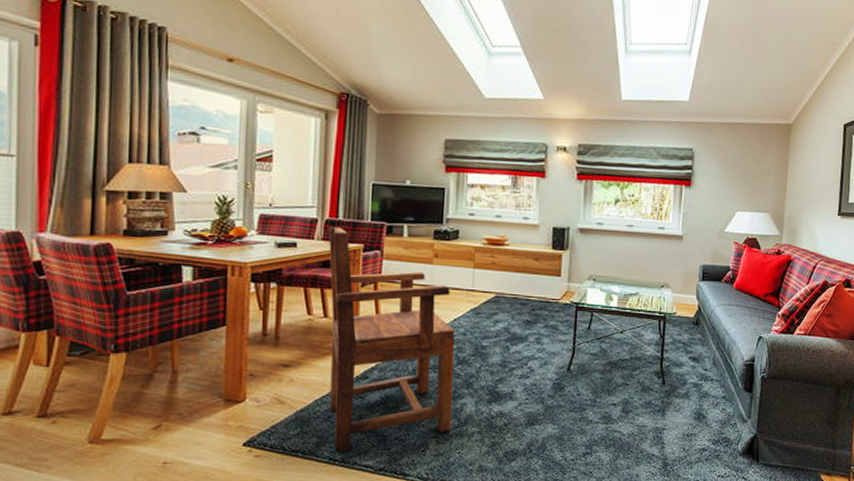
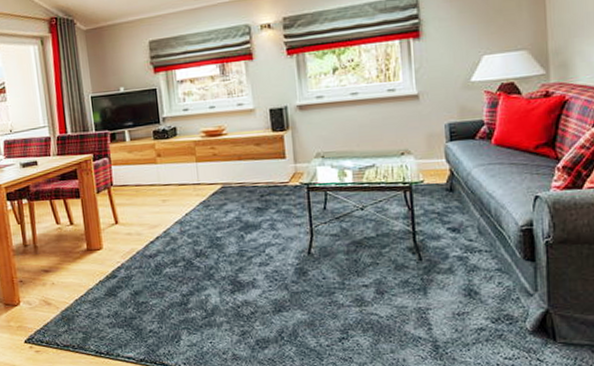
armchair: present [328,226,455,452] -> none [60,141,200,346]

